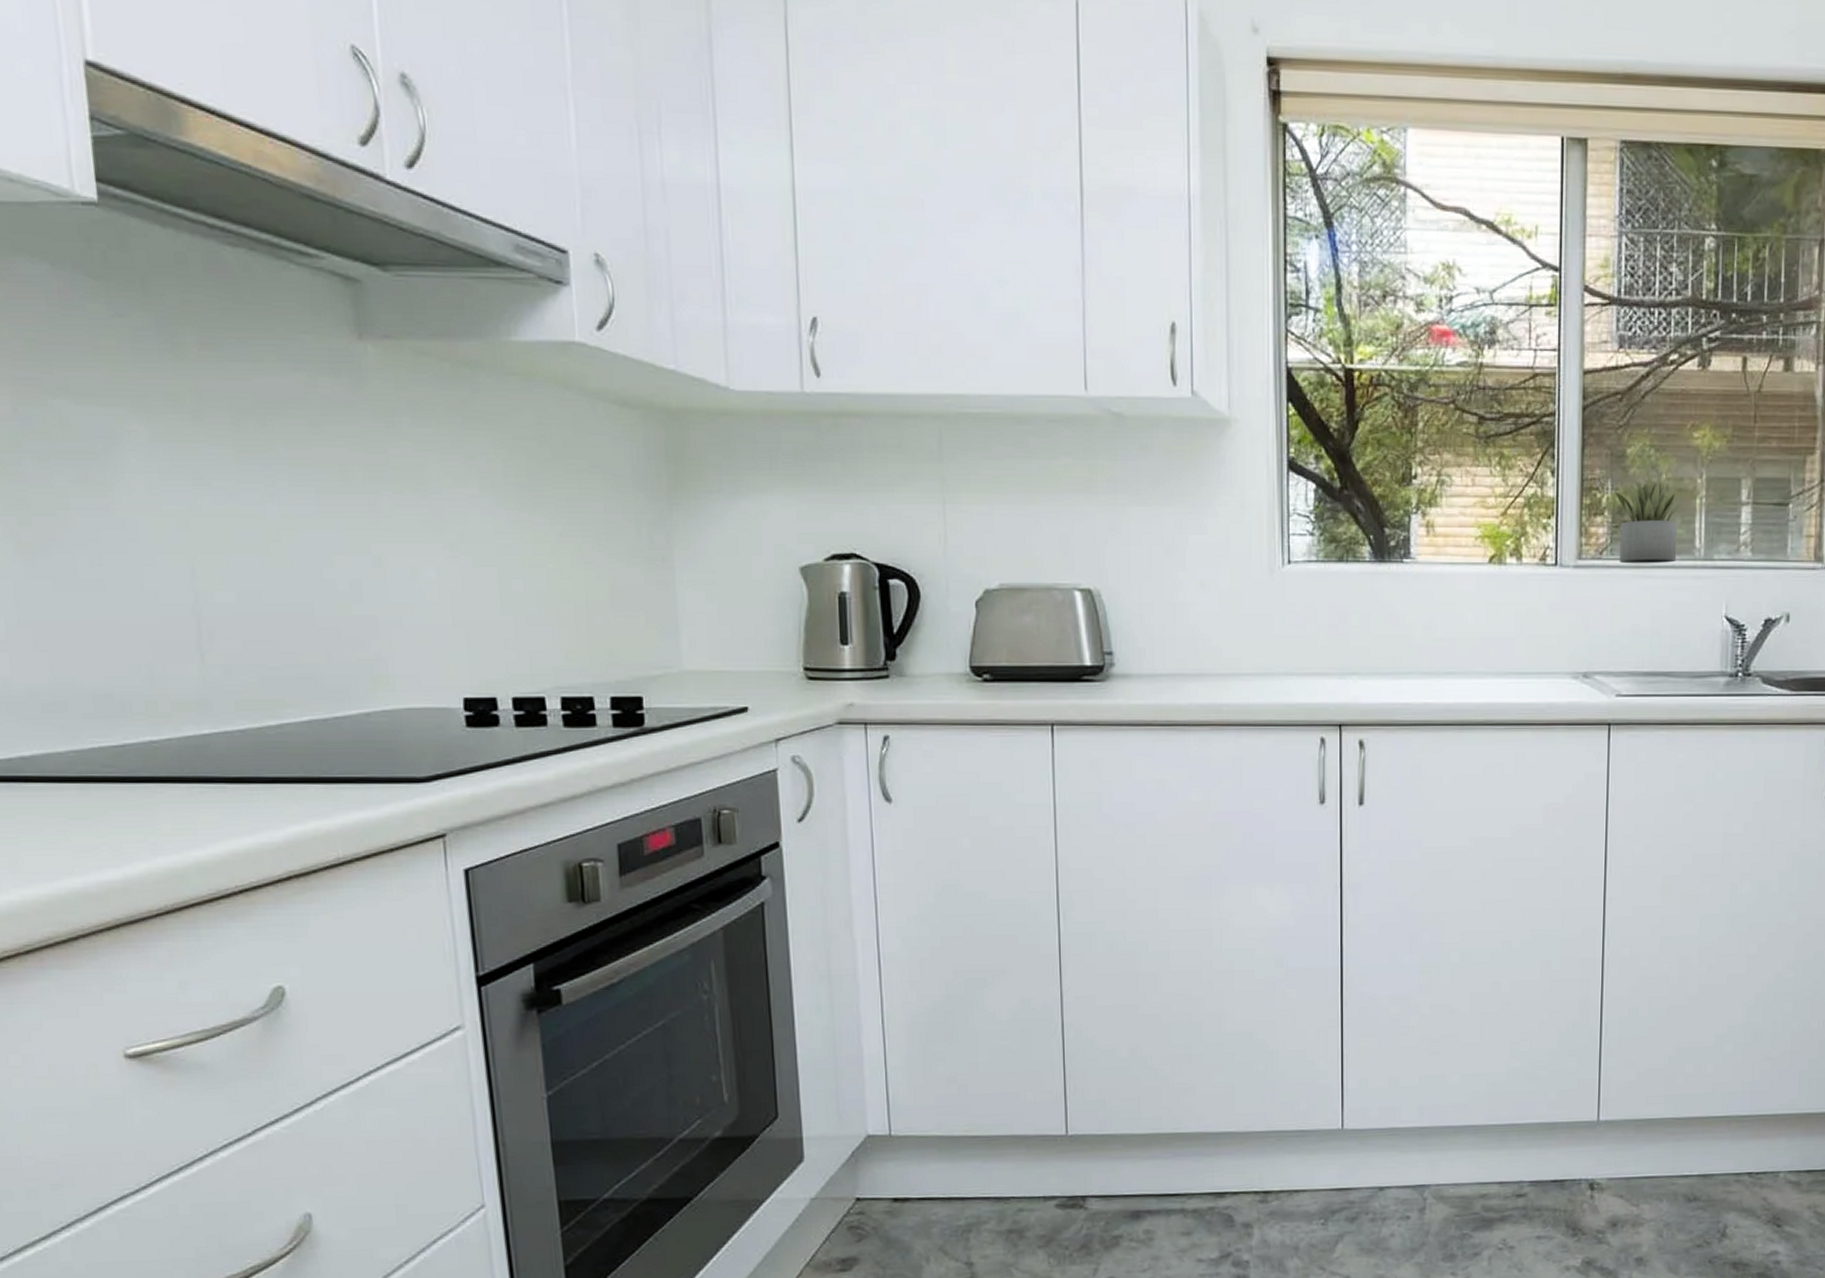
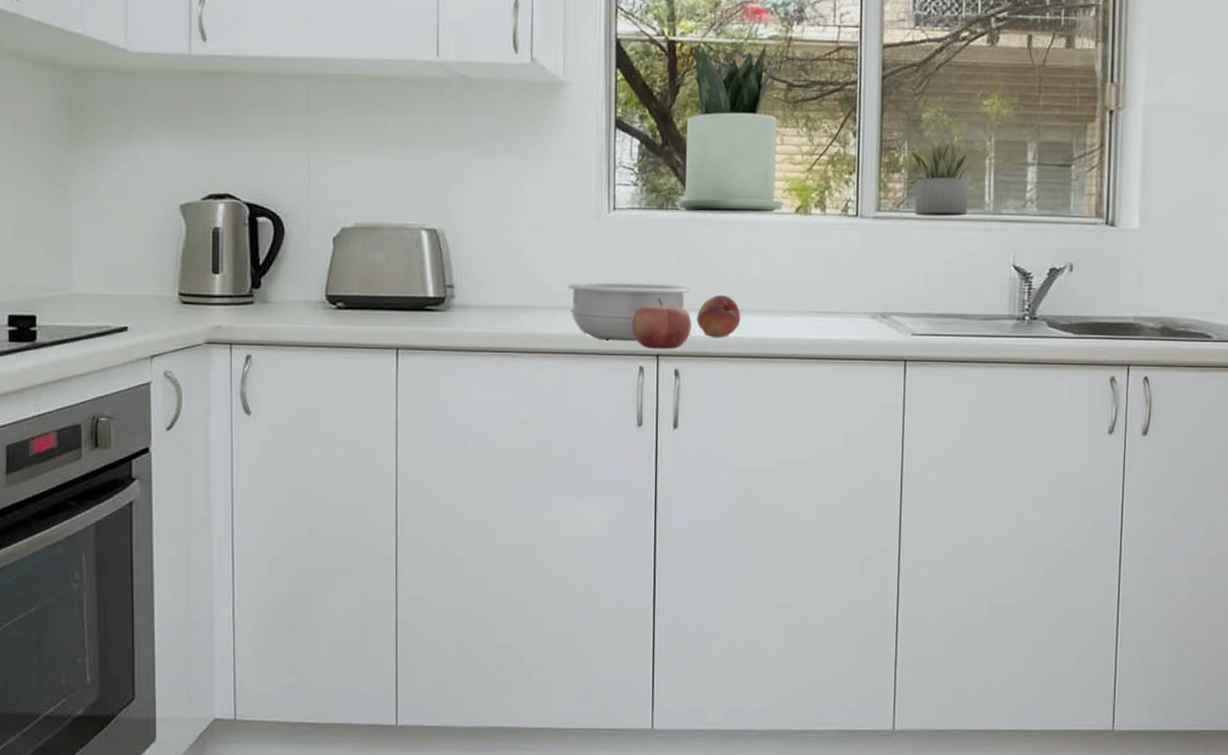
bowl: none [1239,645,1375,711] -> present [567,282,691,342]
fruit: none [1311,662,1377,719] -> present [632,298,691,350]
planter: none [1356,370,1477,566] -> present [675,43,784,215]
fruit: none [1382,656,1430,705] -> present [696,294,741,338]

